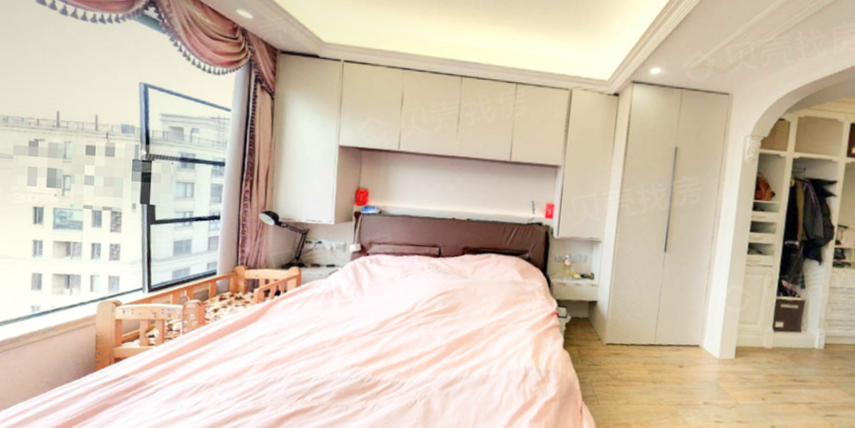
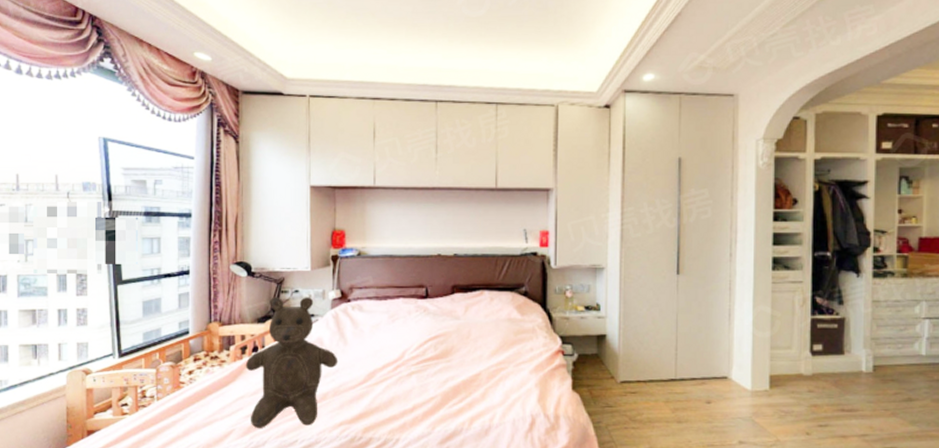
teddy bear: none [267,246,354,366] -> present [245,297,338,429]

